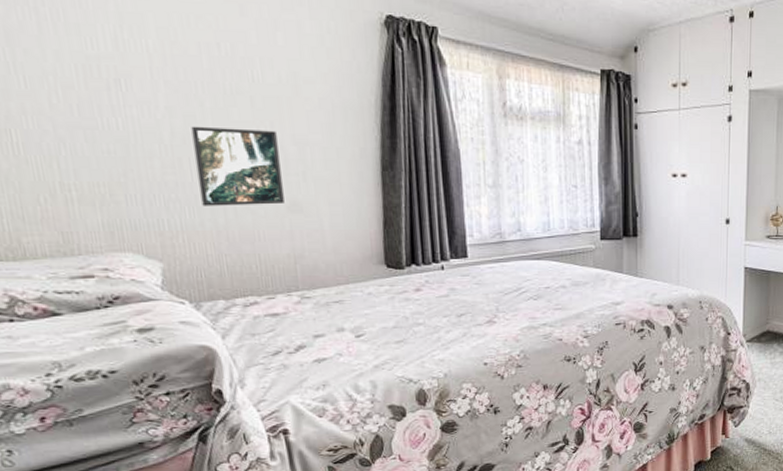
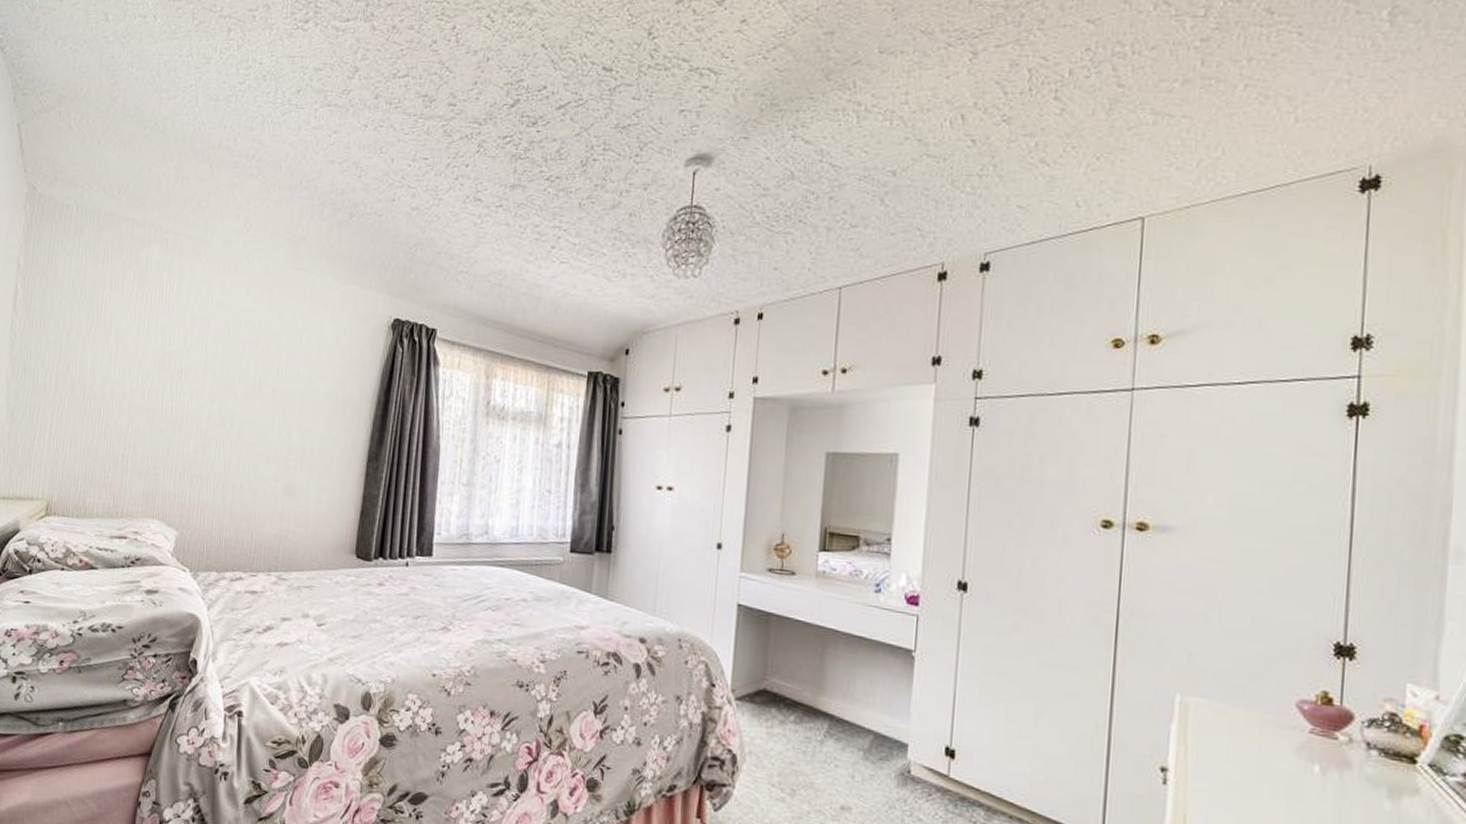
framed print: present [191,126,285,206] -> none [218,412,287,487]

